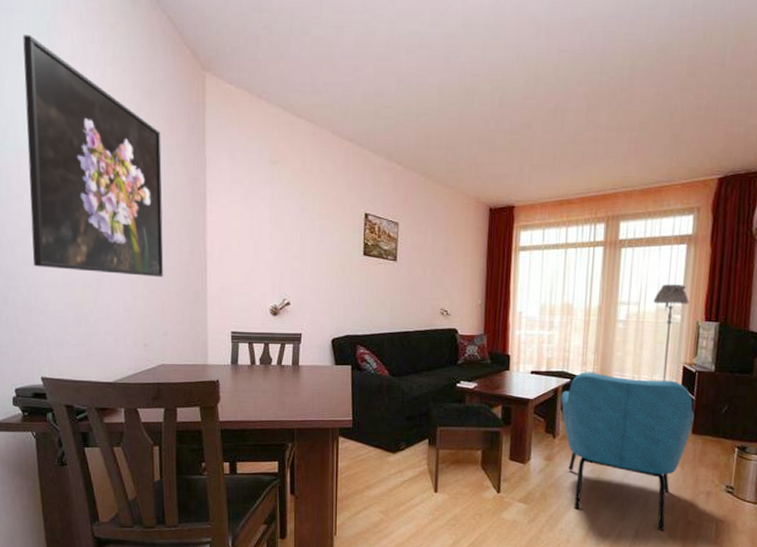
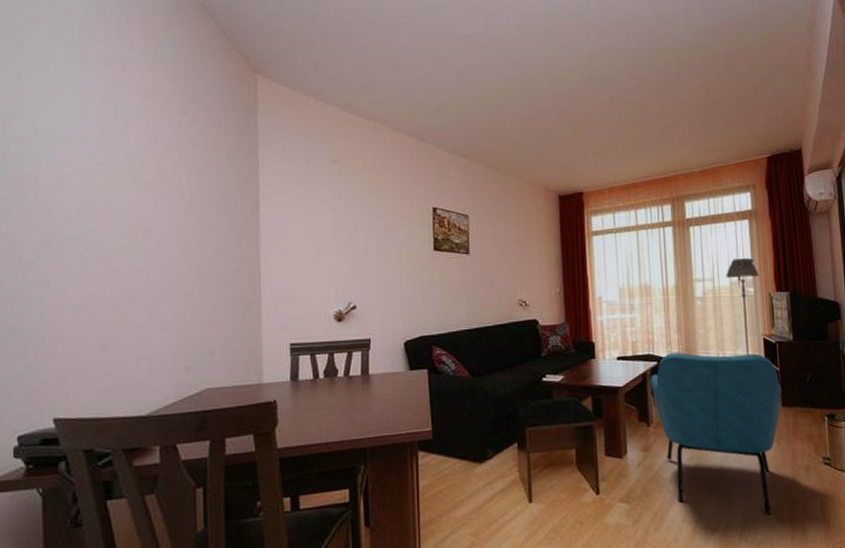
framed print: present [23,34,164,278] -> none [49,41,210,290]

